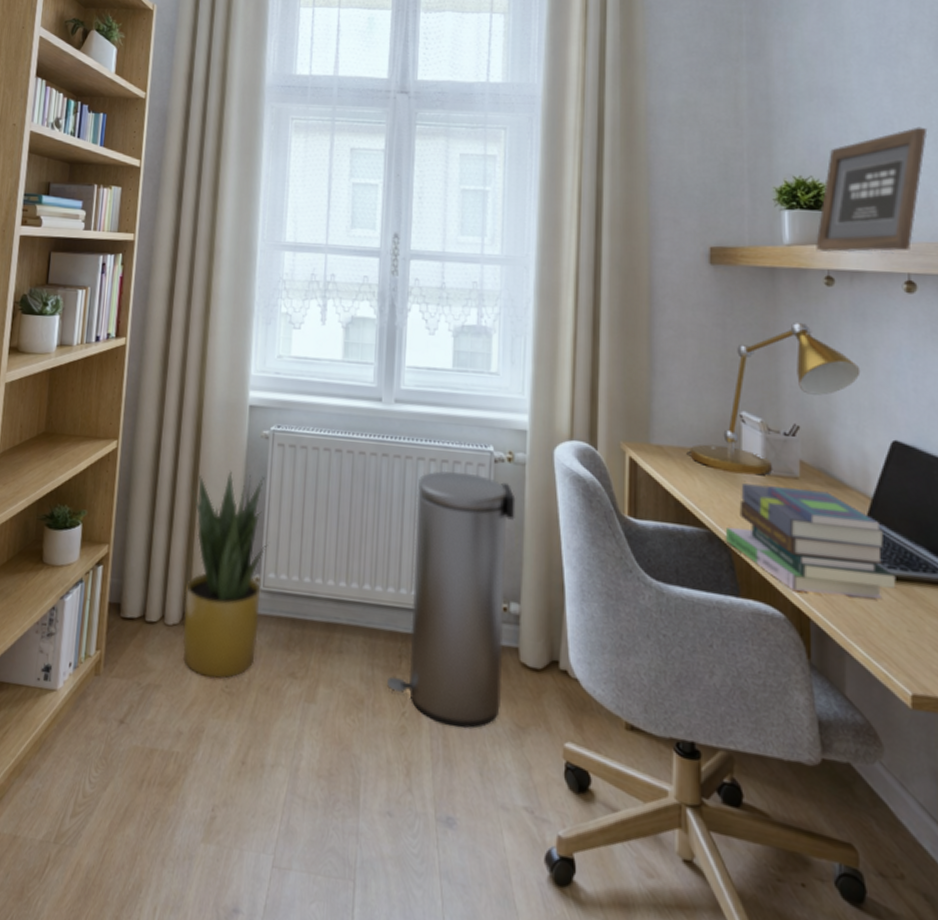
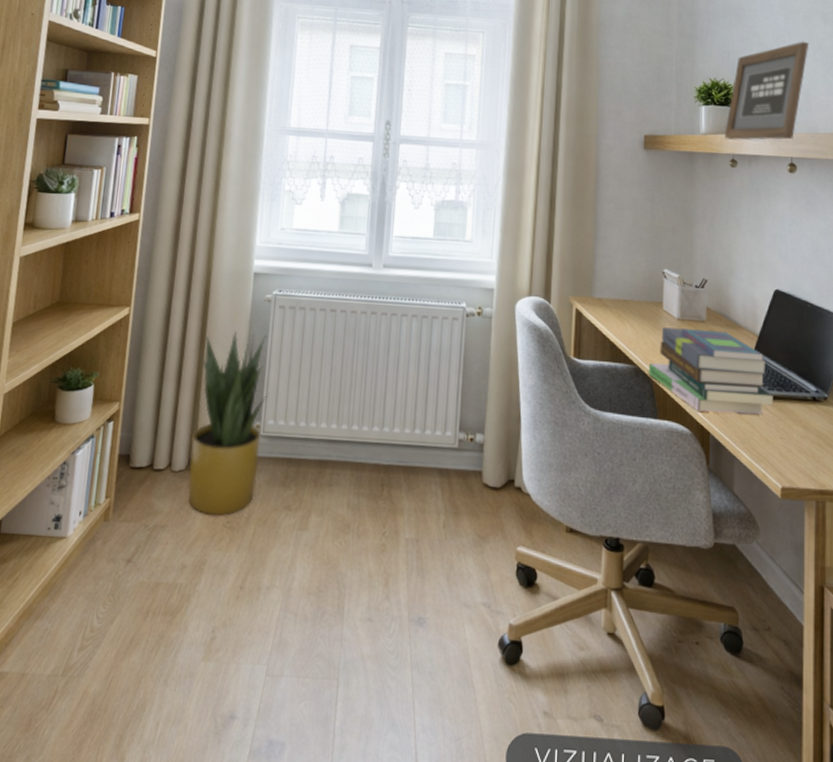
pedal bin: present [387,470,516,729] -> none [370,324,483,542]
desk lamp: present [686,323,861,476] -> none [621,197,754,320]

